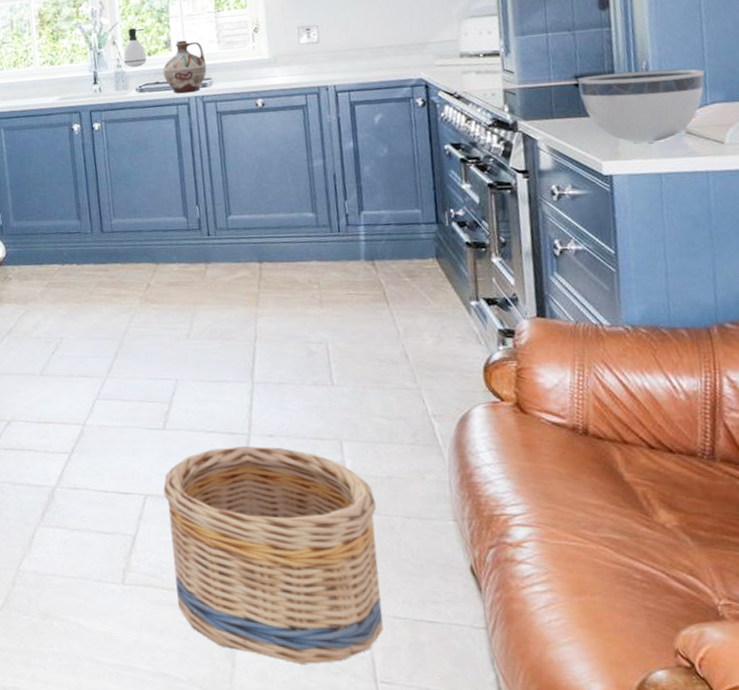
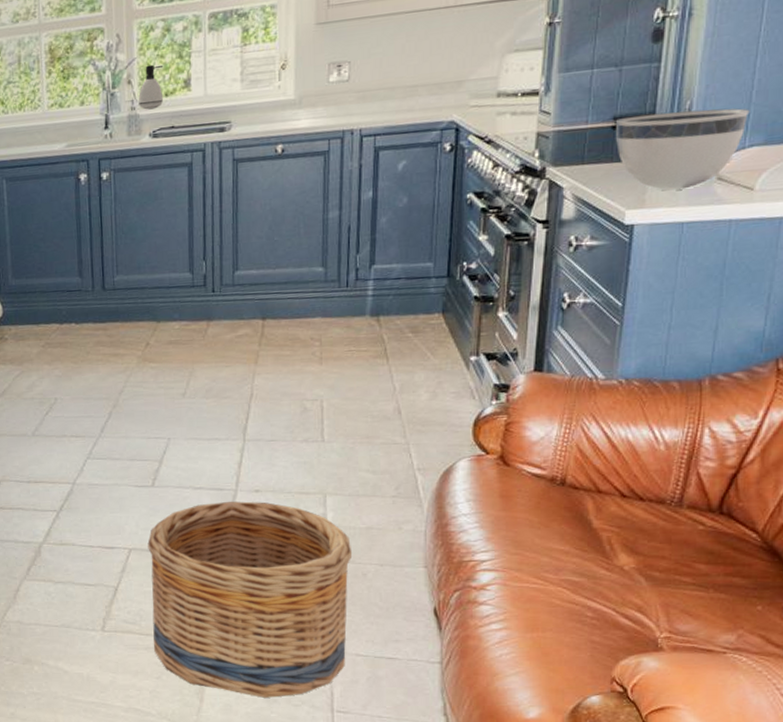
ceramic jug: present [162,40,207,94] -> none [179,78,227,139]

